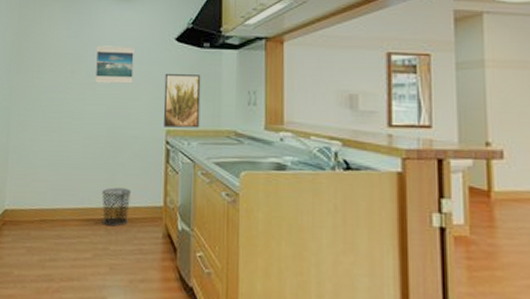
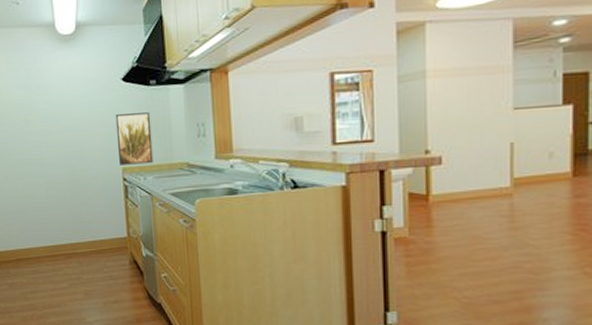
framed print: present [95,46,134,84] -> none [45,91,85,130]
waste bin: present [102,187,131,227] -> none [69,224,97,259]

